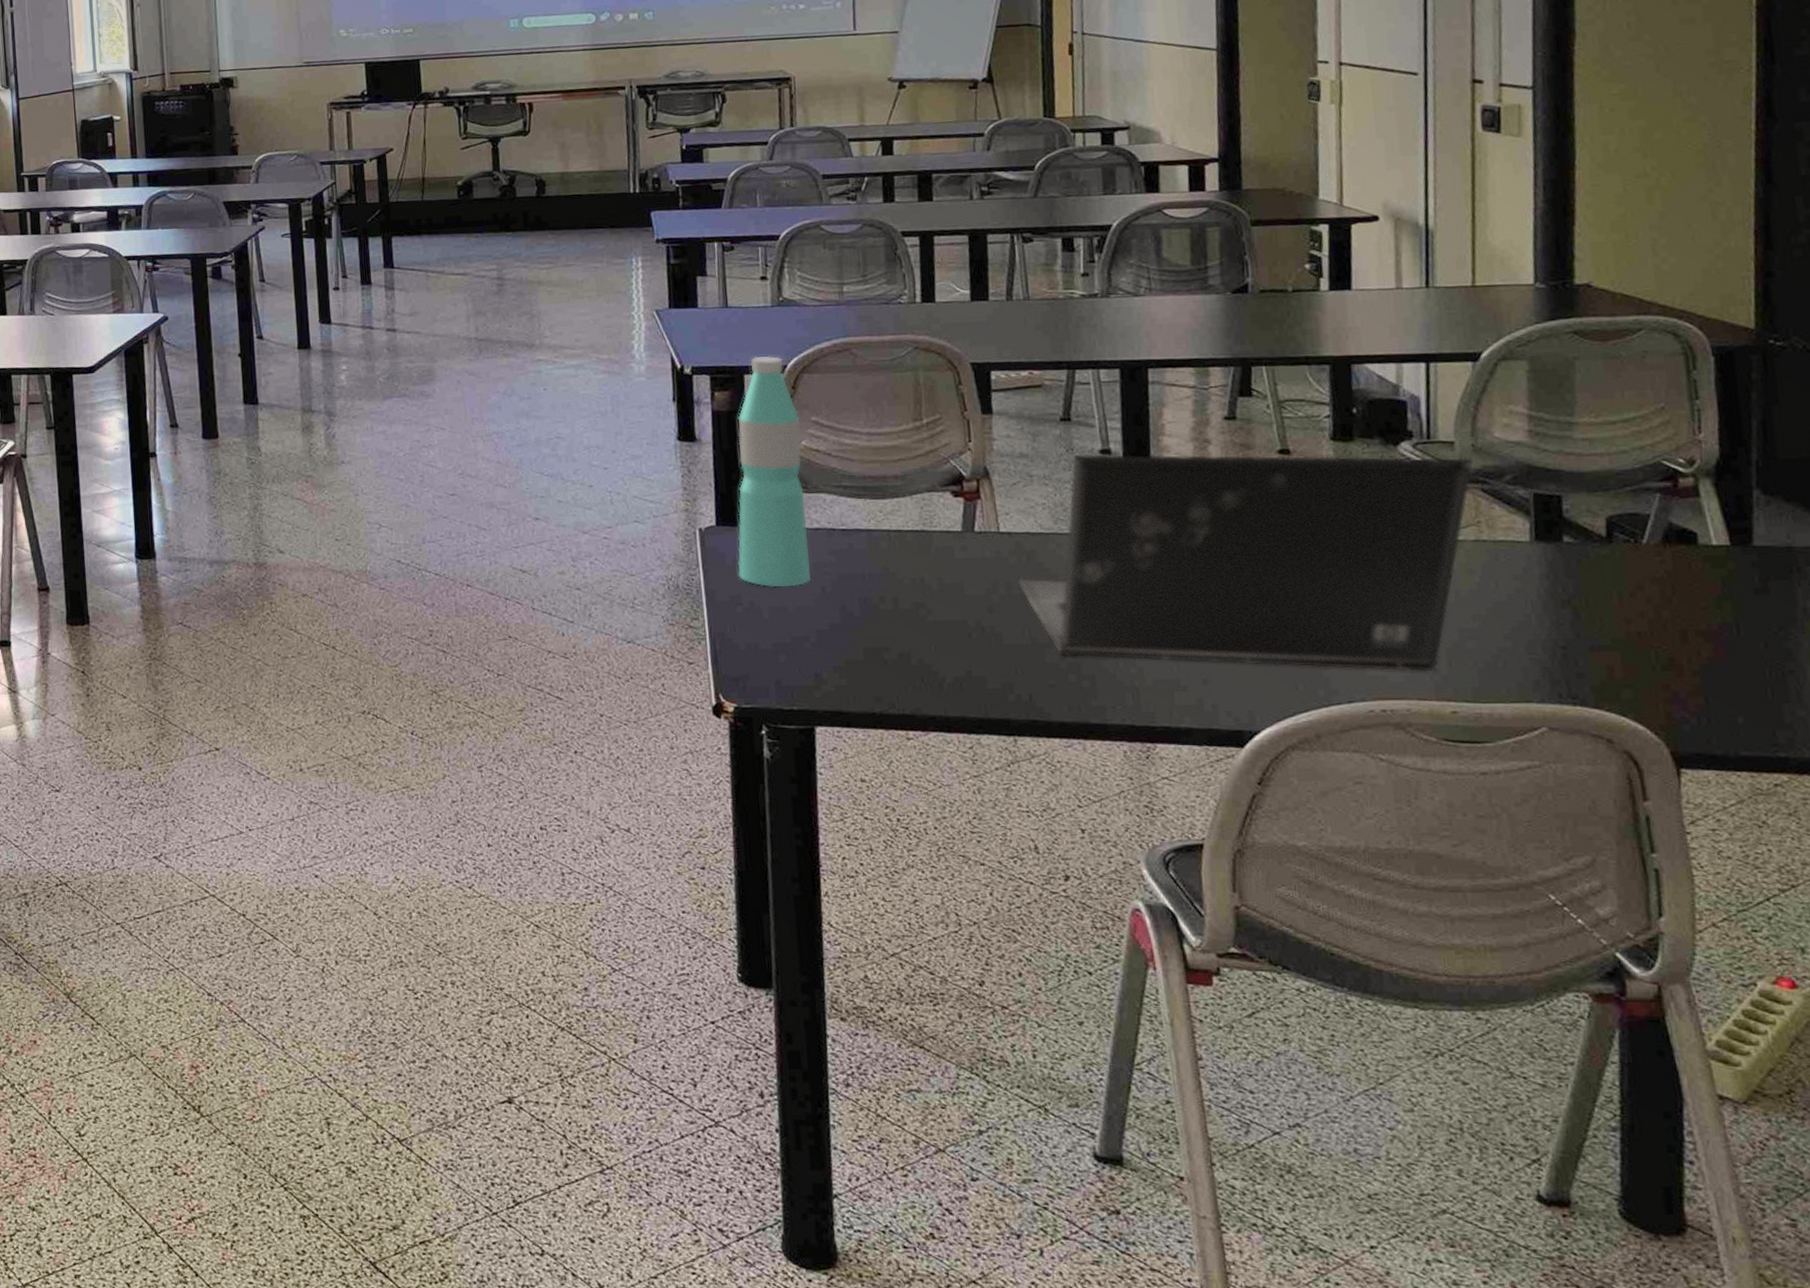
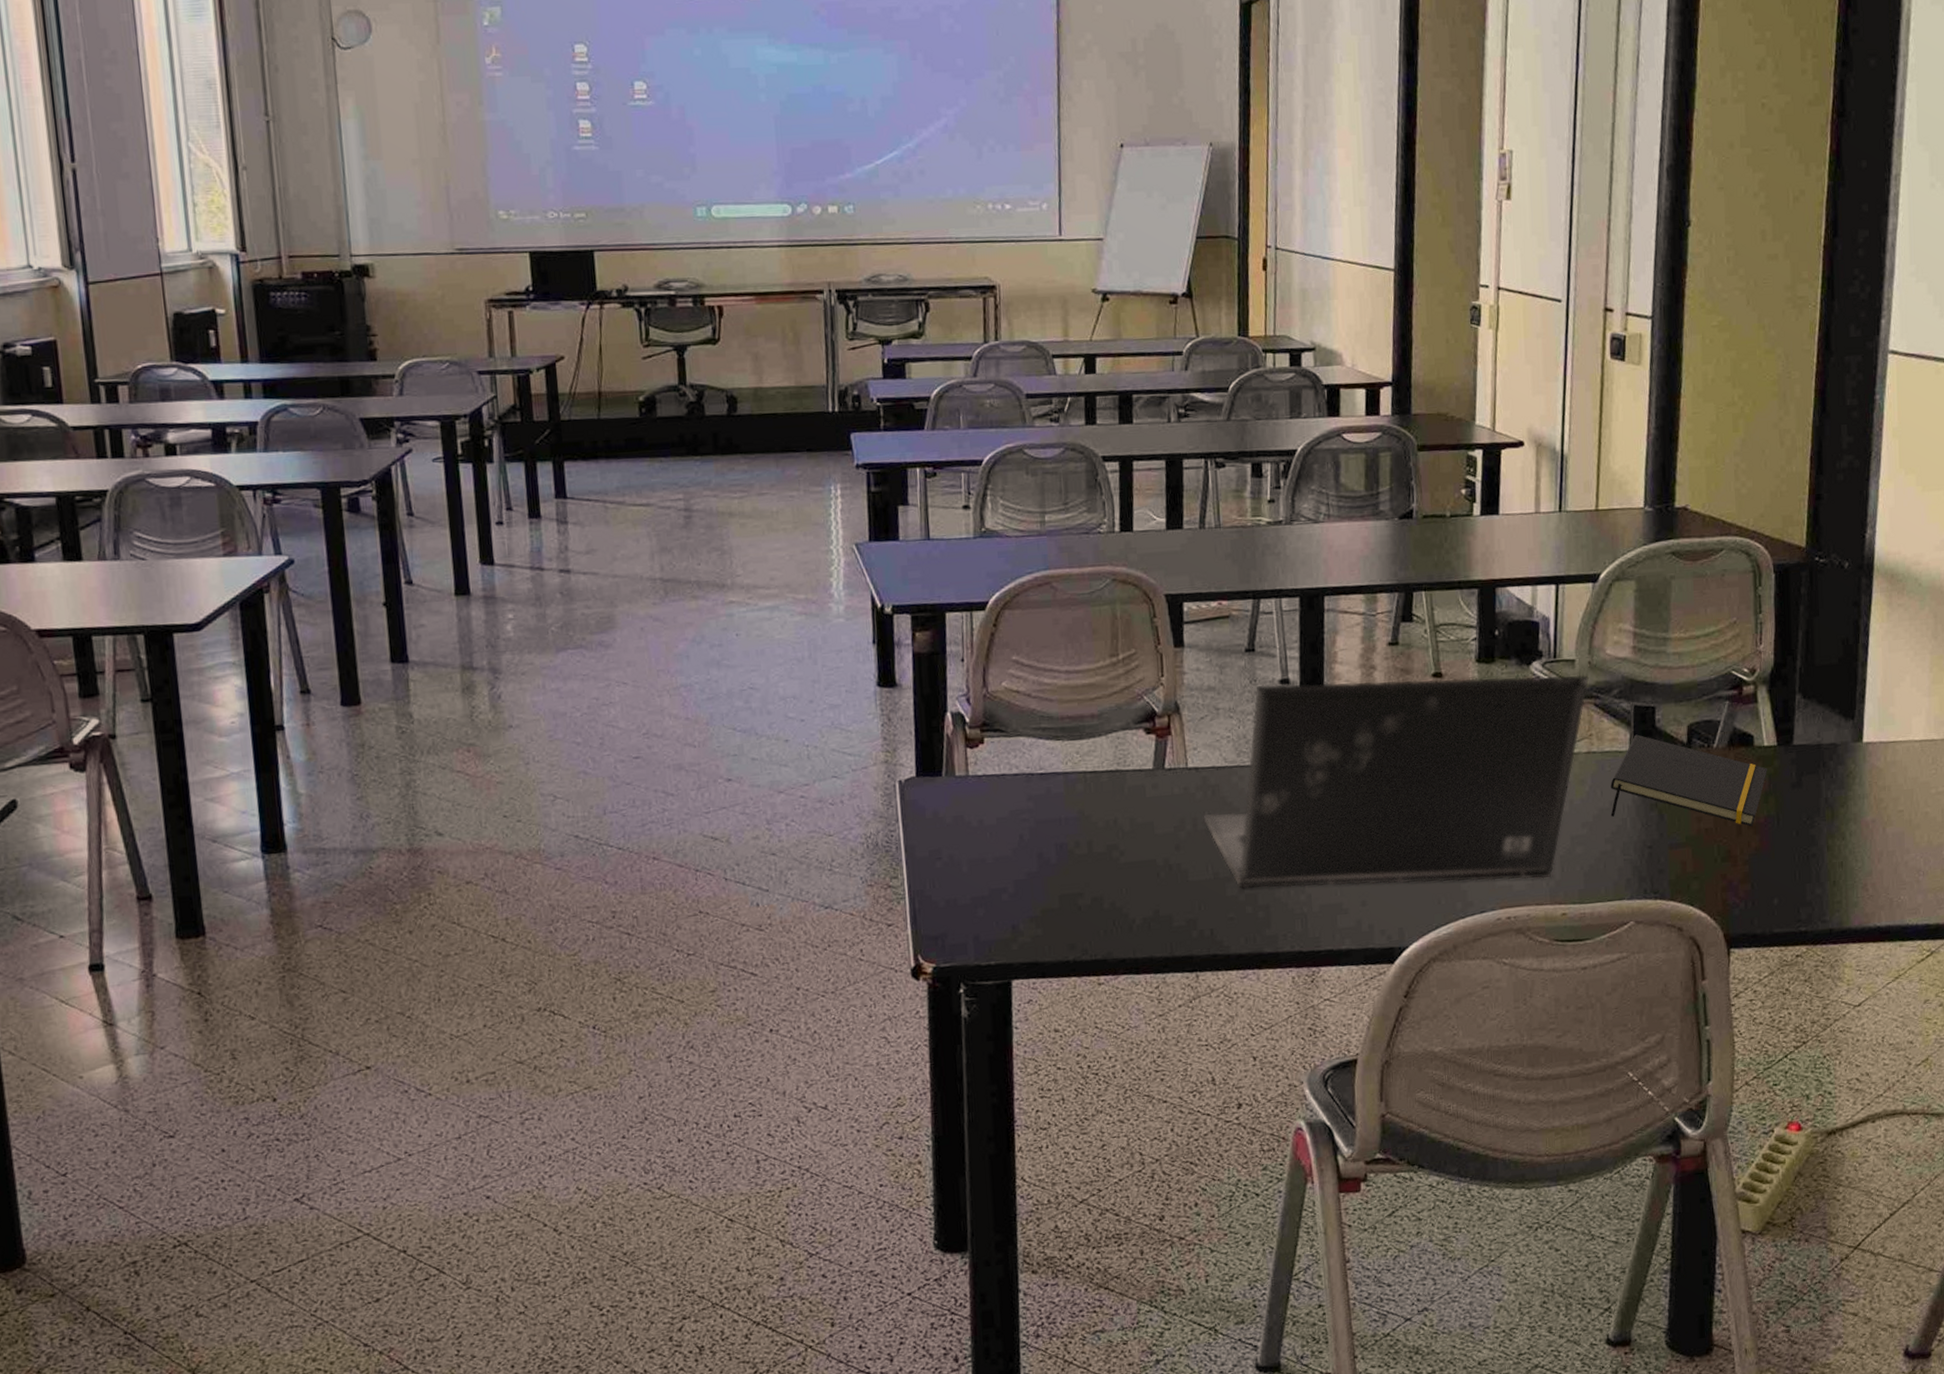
water bottle: present [737,355,811,588] -> none [937,591,1009,839]
notepad: none [1507,524,1719,633] -> present [1610,734,1767,827]

